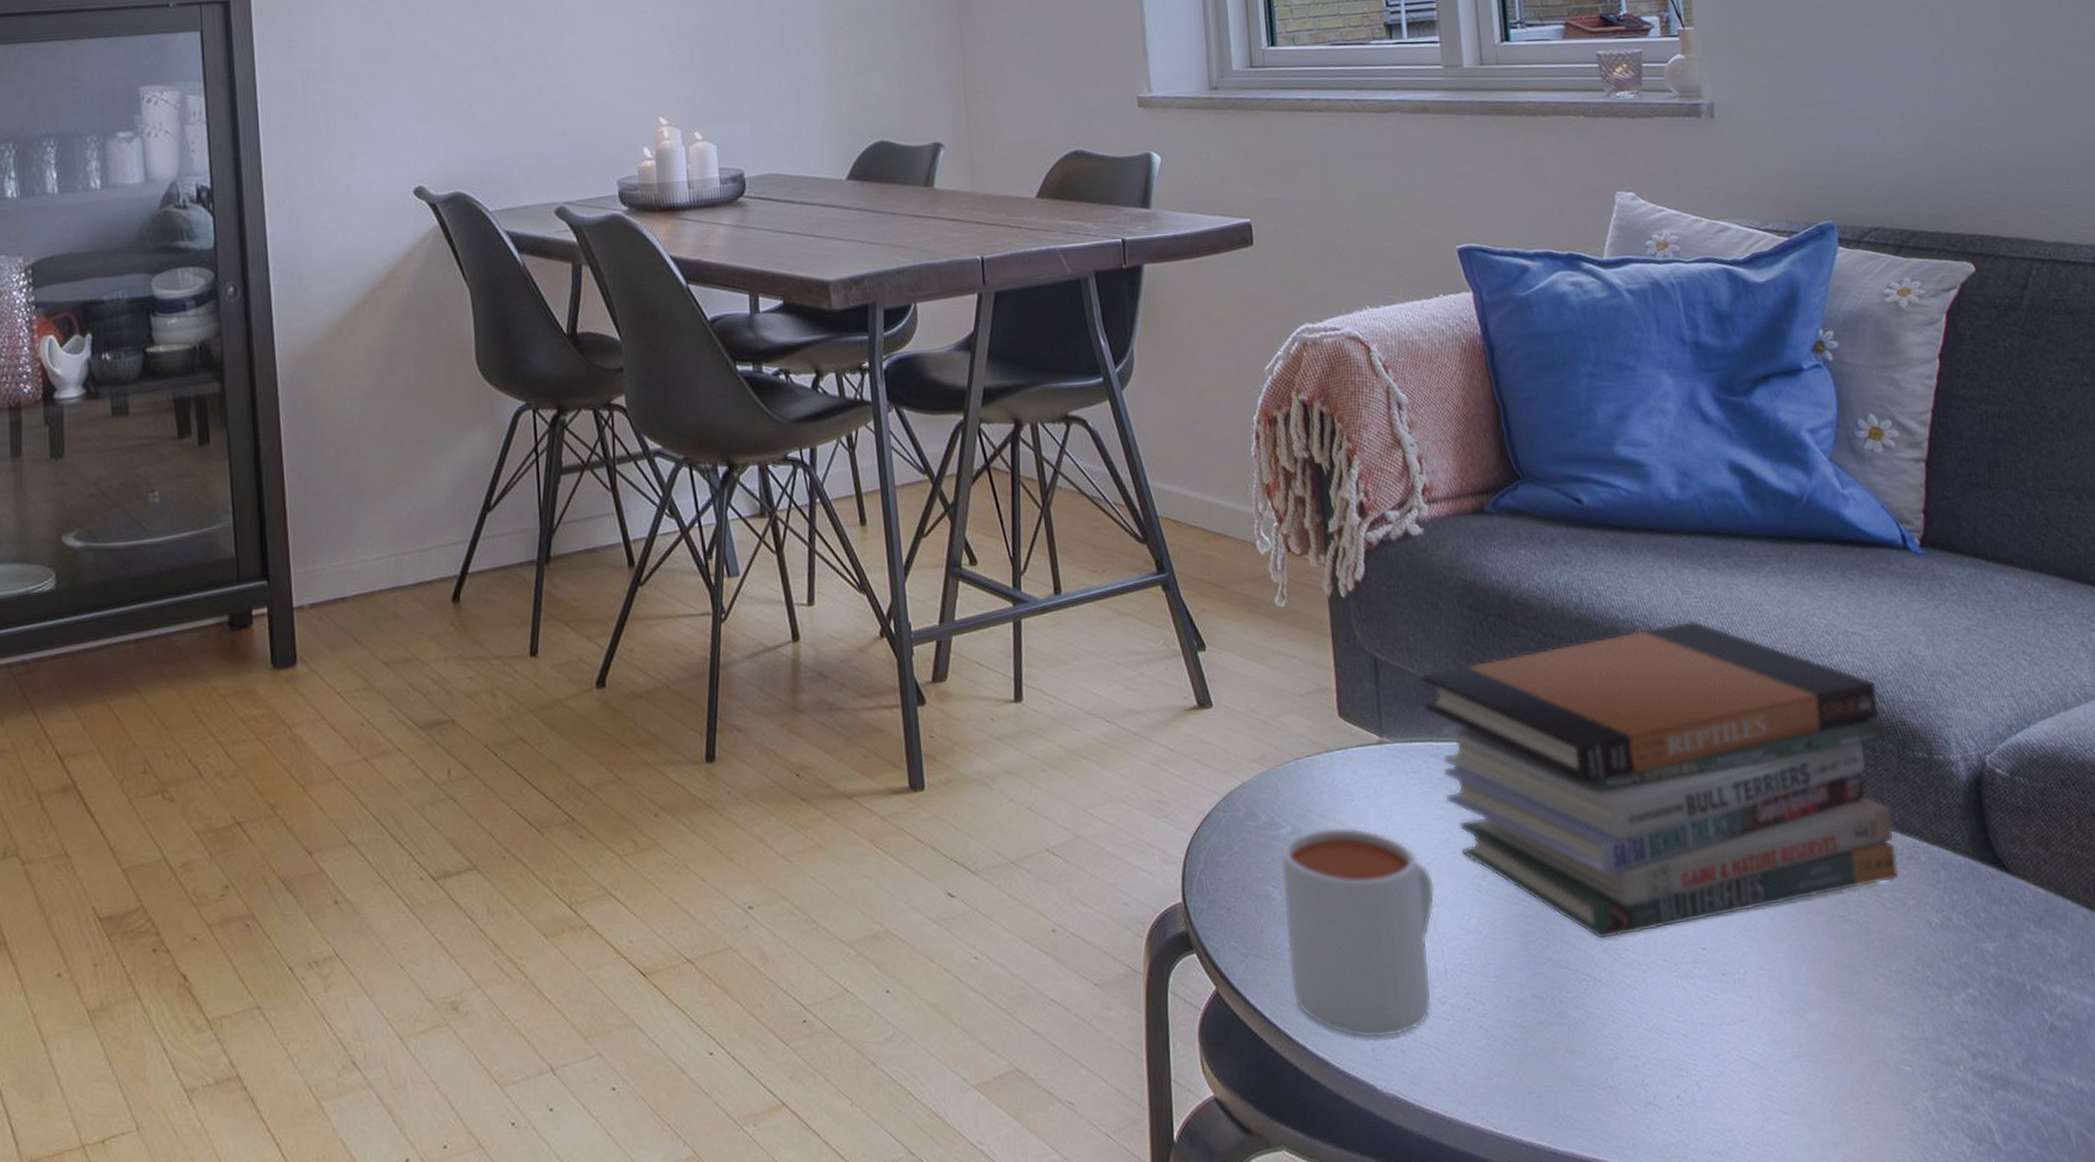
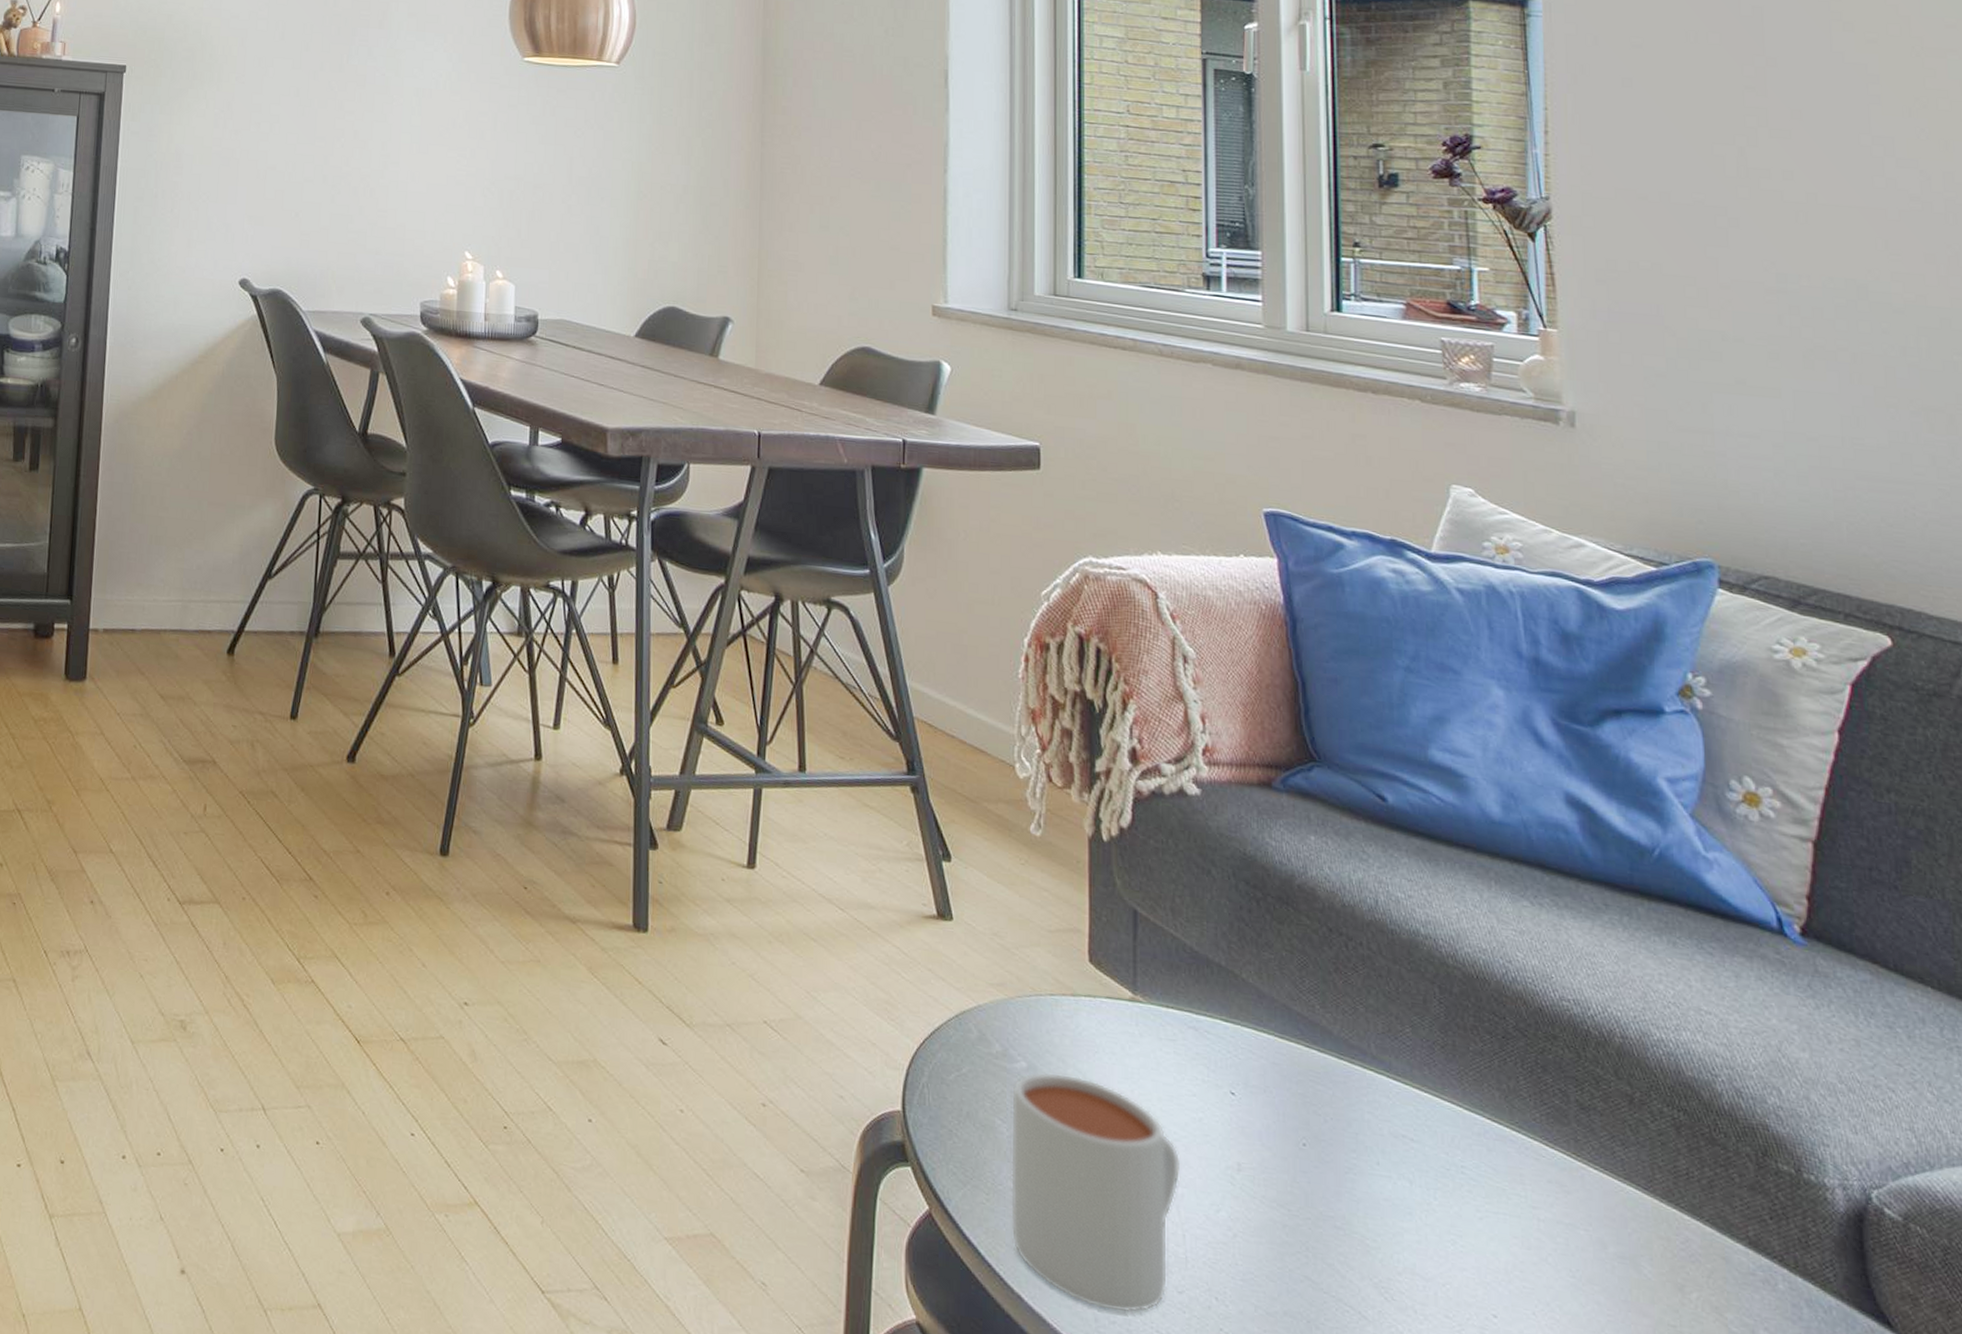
book stack: present [1420,620,1899,940] -> none [1184,939,1748,1303]

